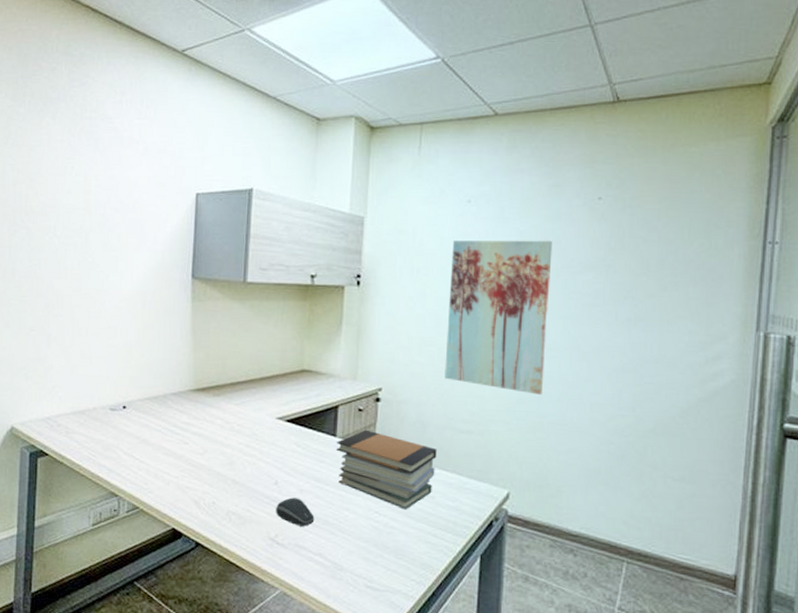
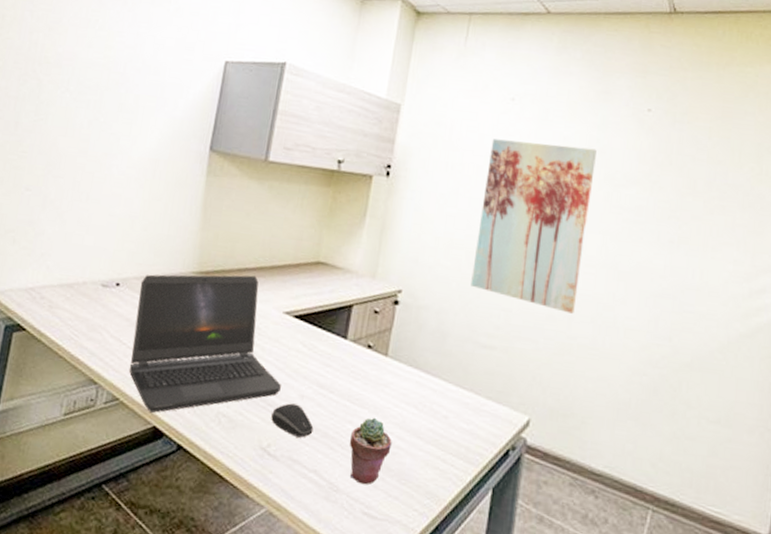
laptop computer: none [144,388,281,518] -> present [128,274,281,414]
book stack: present [336,429,437,510] -> none [344,334,455,429]
potted succulent: none [348,503,386,562] -> present [349,417,392,485]

